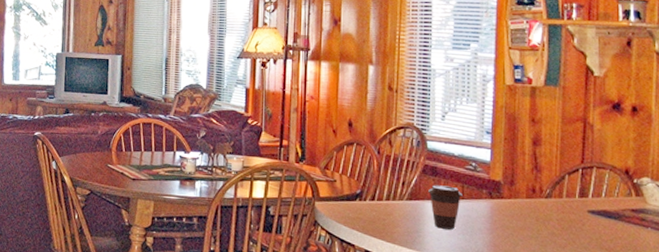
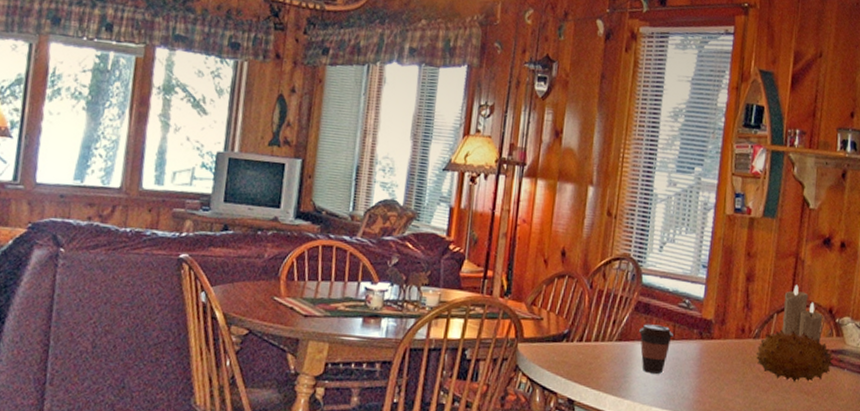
fruit: none [549,189,636,239] -> present [755,329,834,382]
candle: none [574,147,619,202] -> present [782,284,823,342]

